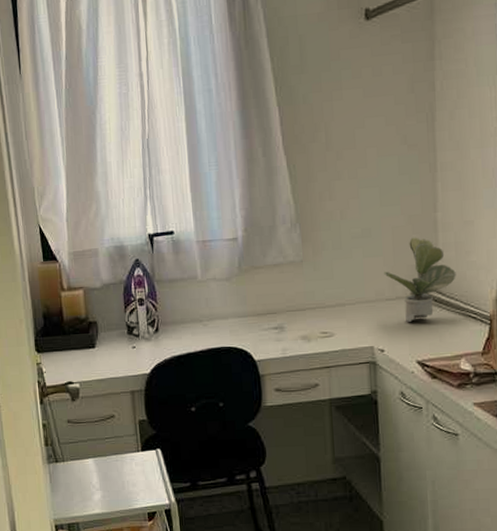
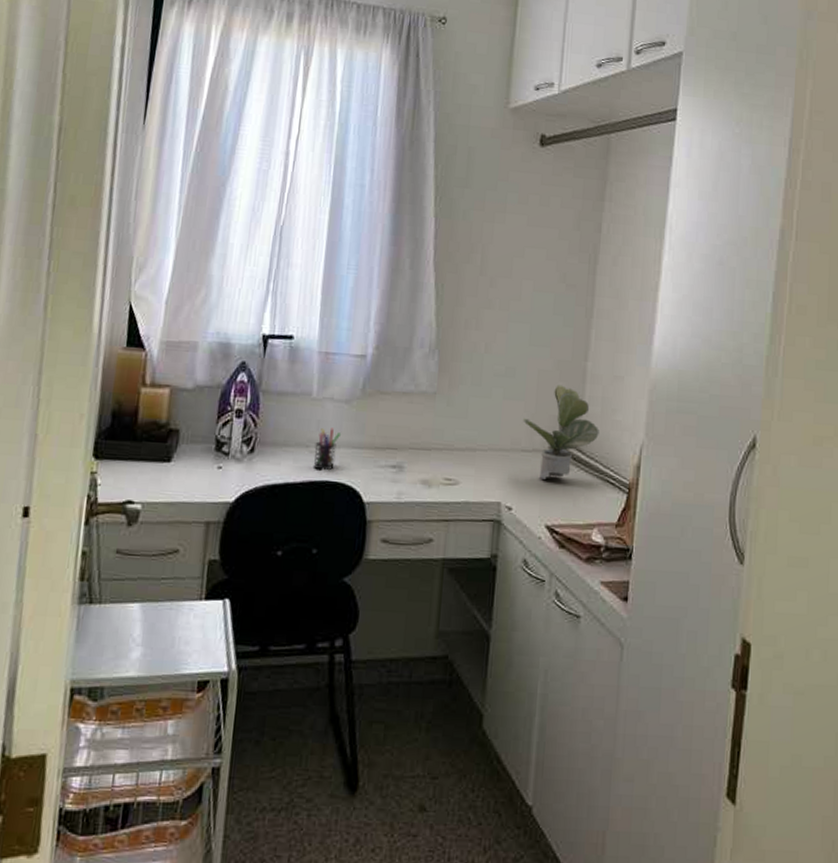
pen holder: none [207,303,227,339] -> present [313,428,340,471]

